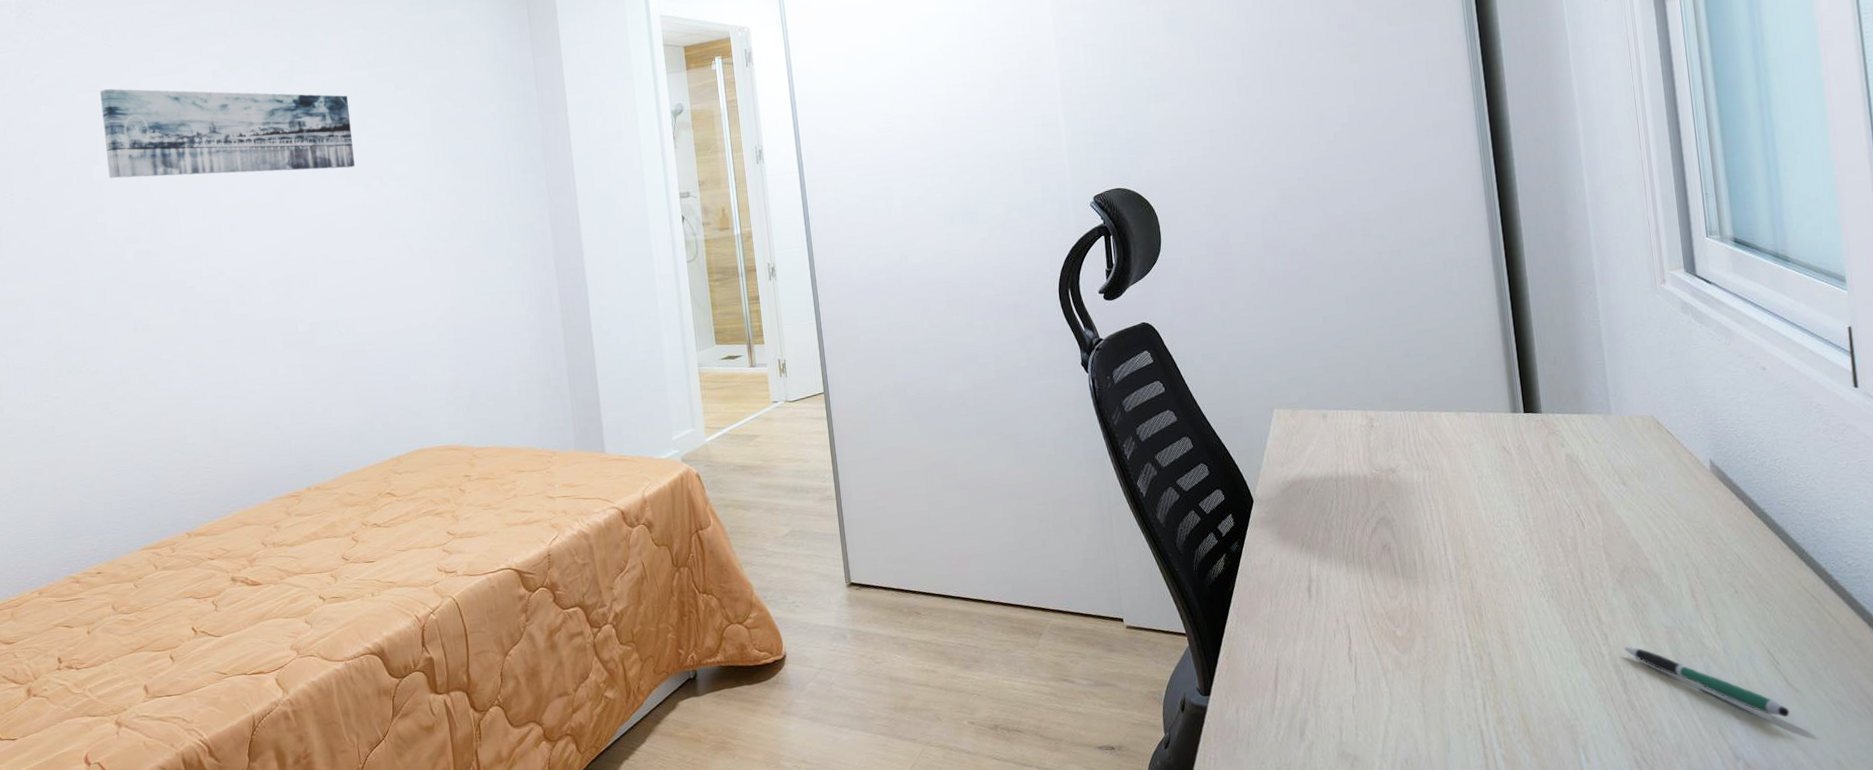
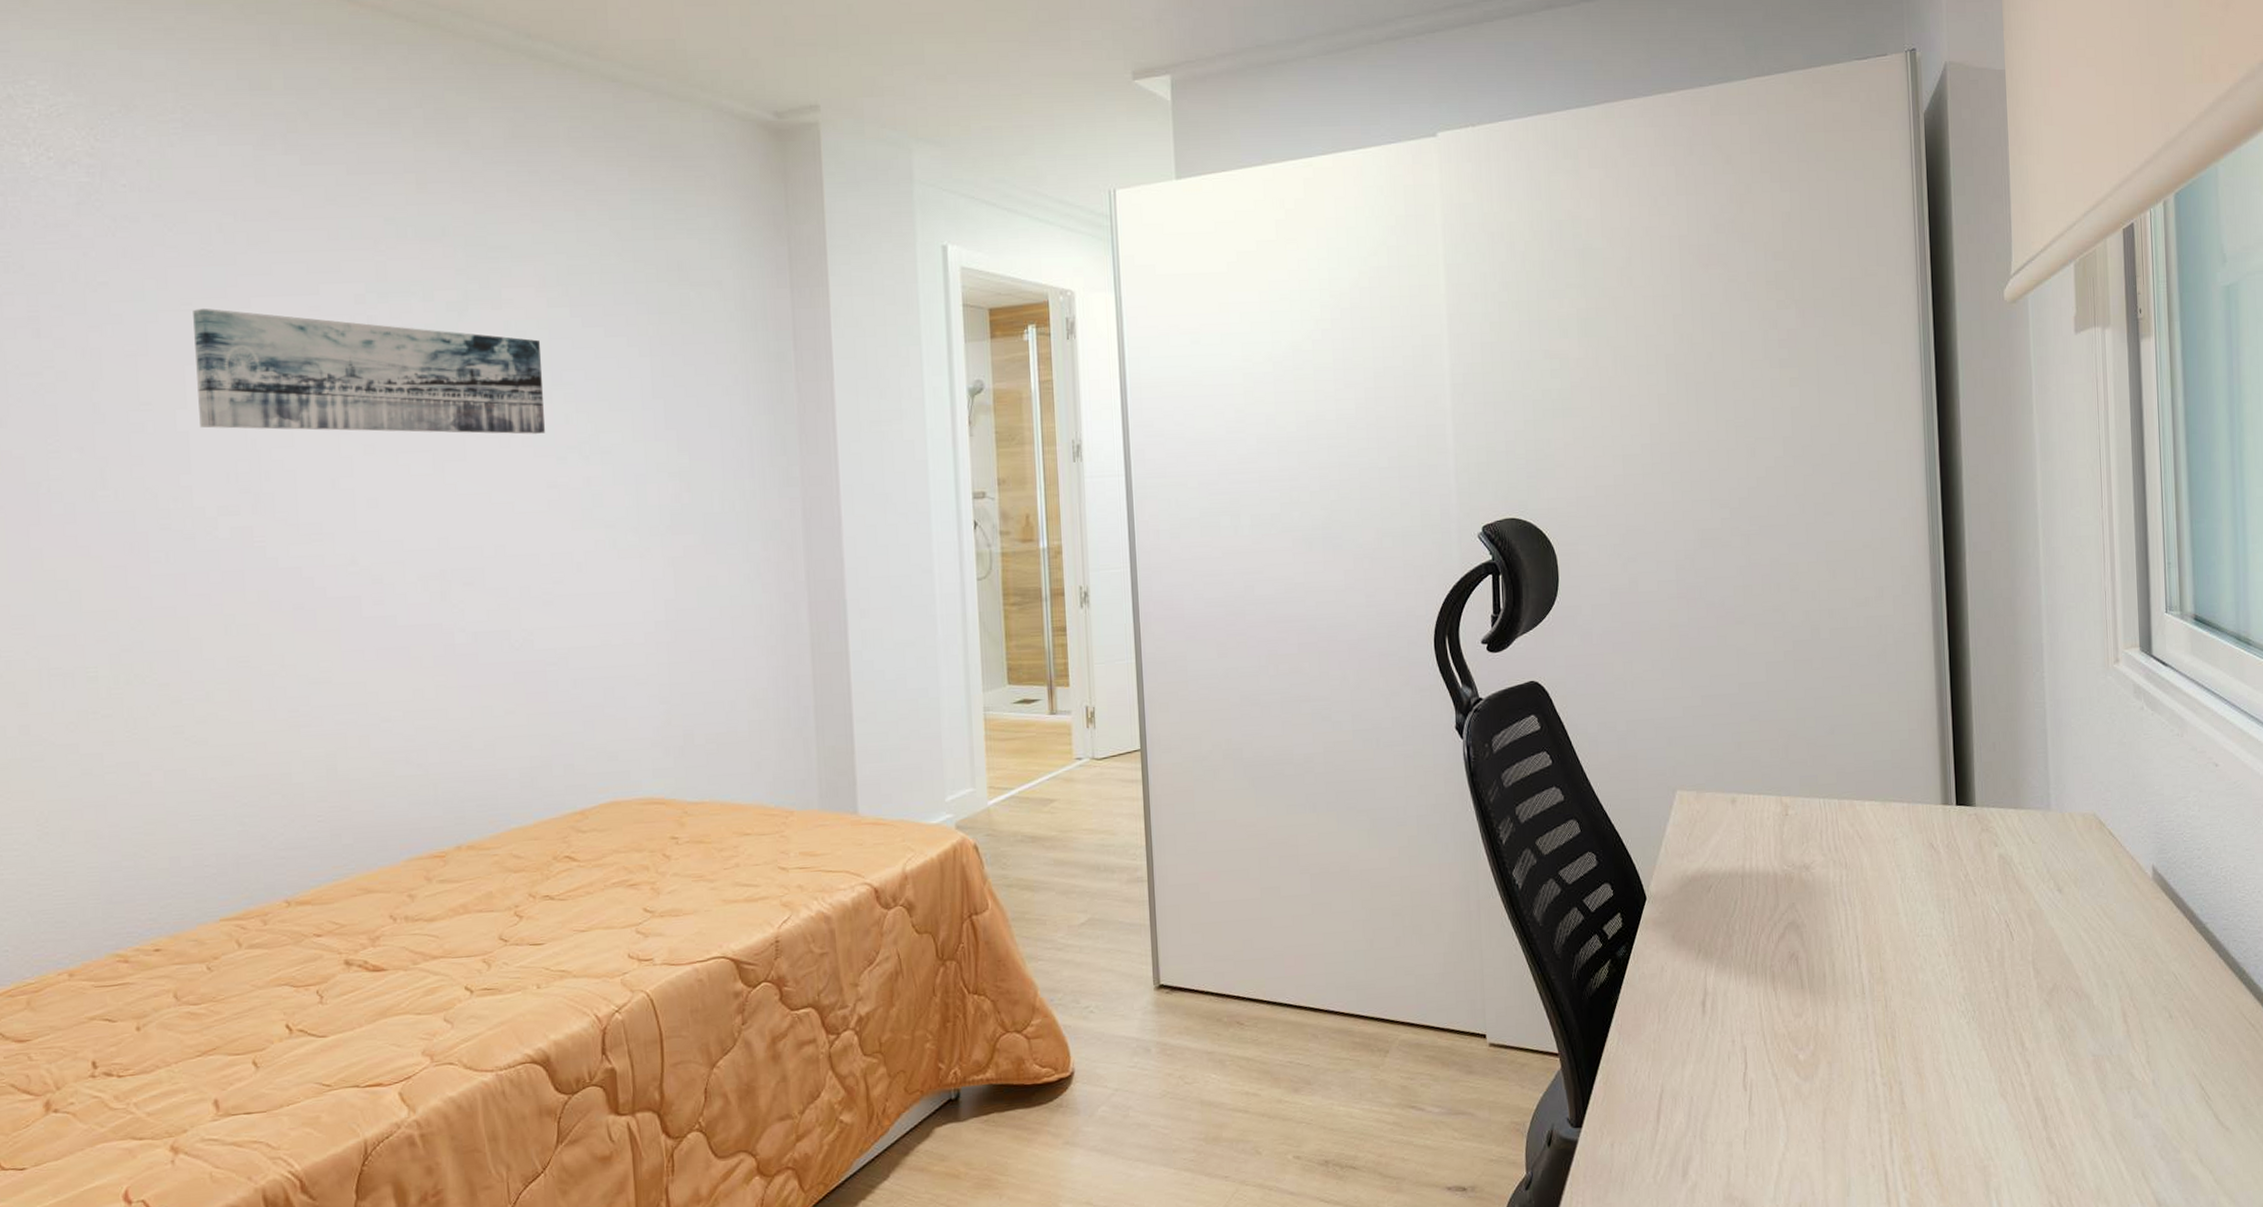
pen: present [1624,646,1790,717] -> none [2047,1076,2218,1159]

